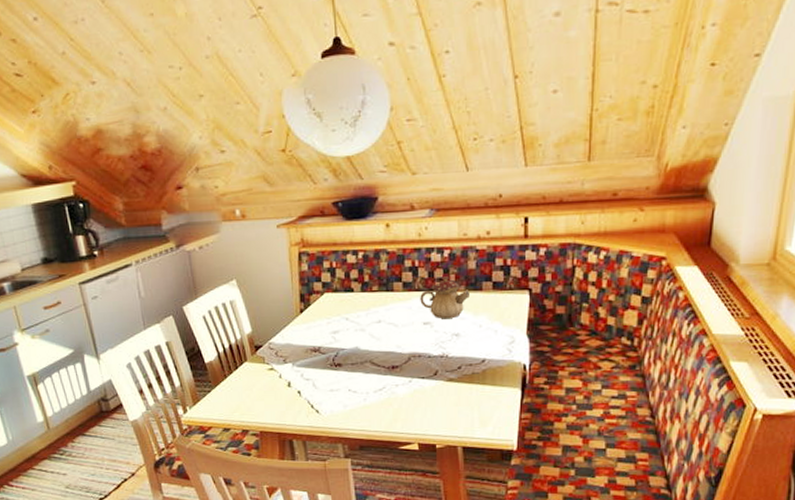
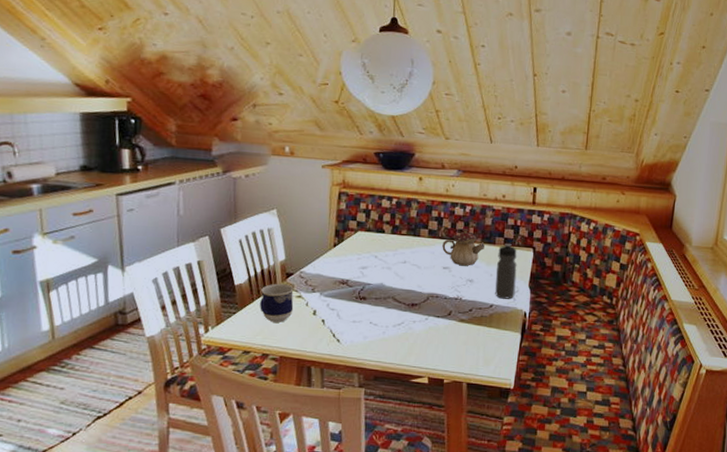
cup: none [232,357,267,398] -> present [260,283,294,323]
water bottle: none [486,288,511,352] -> present [495,244,517,299]

